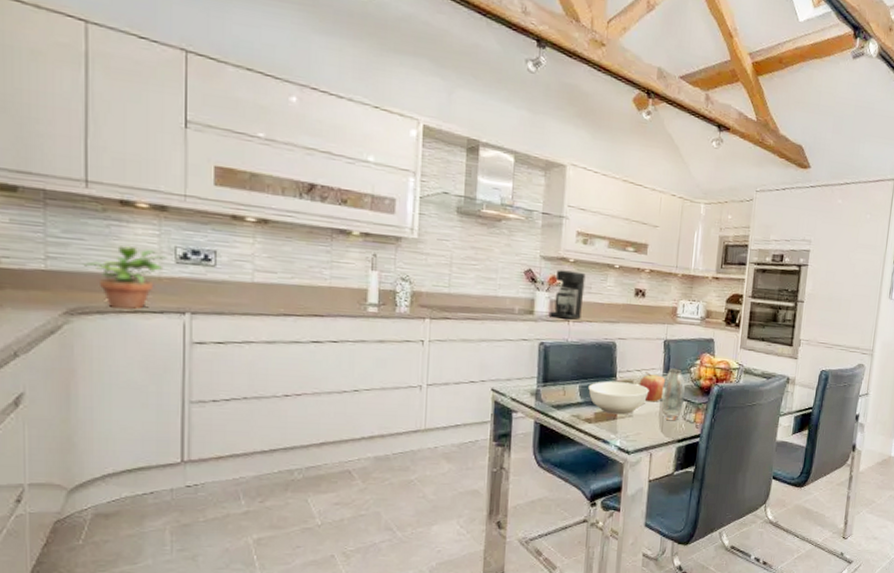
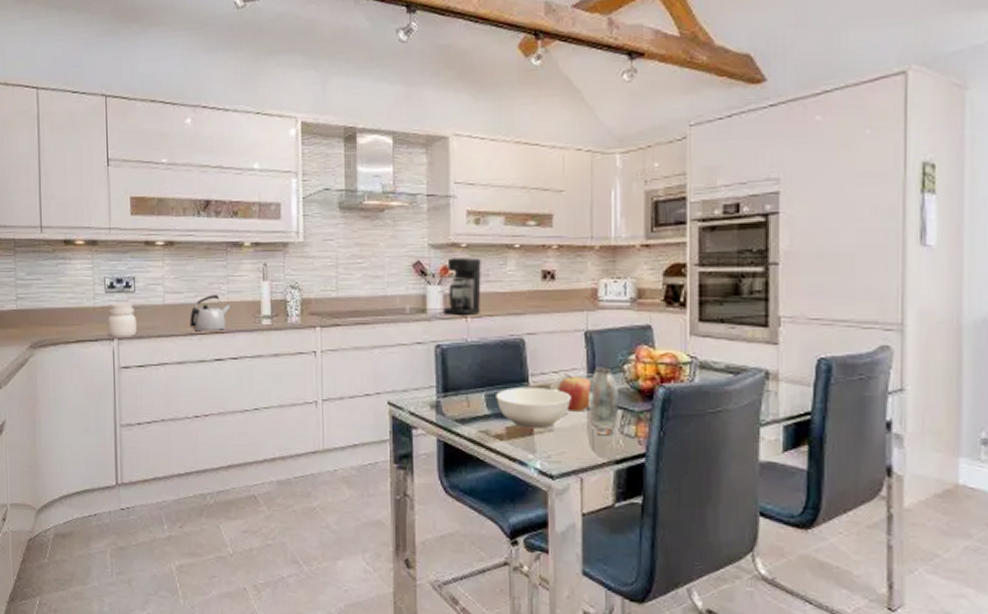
potted plant: present [83,246,167,311] -> none [41,281,99,341]
jar: none [176,275,218,313] -> present [107,303,138,339]
kettle: none [284,277,333,315] -> present [190,294,230,332]

